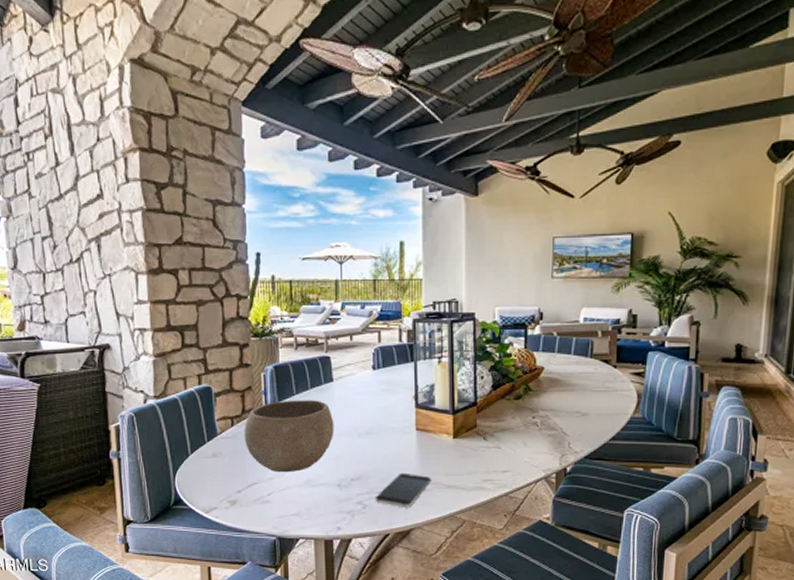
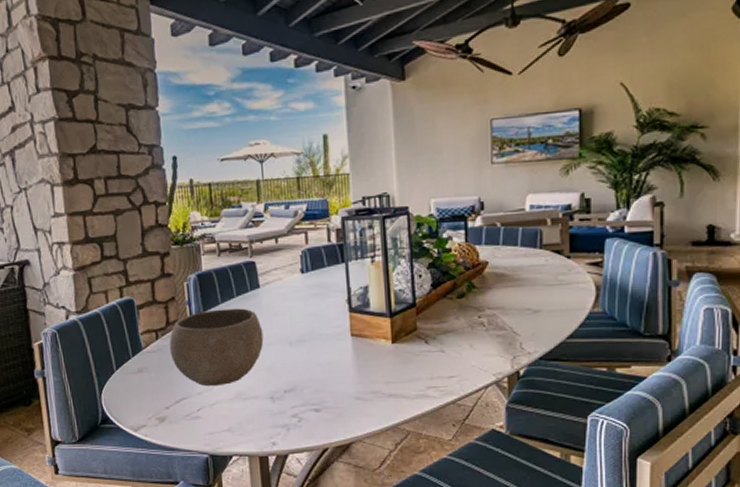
smartphone: present [374,472,431,507] -> none [310,382,370,419]

